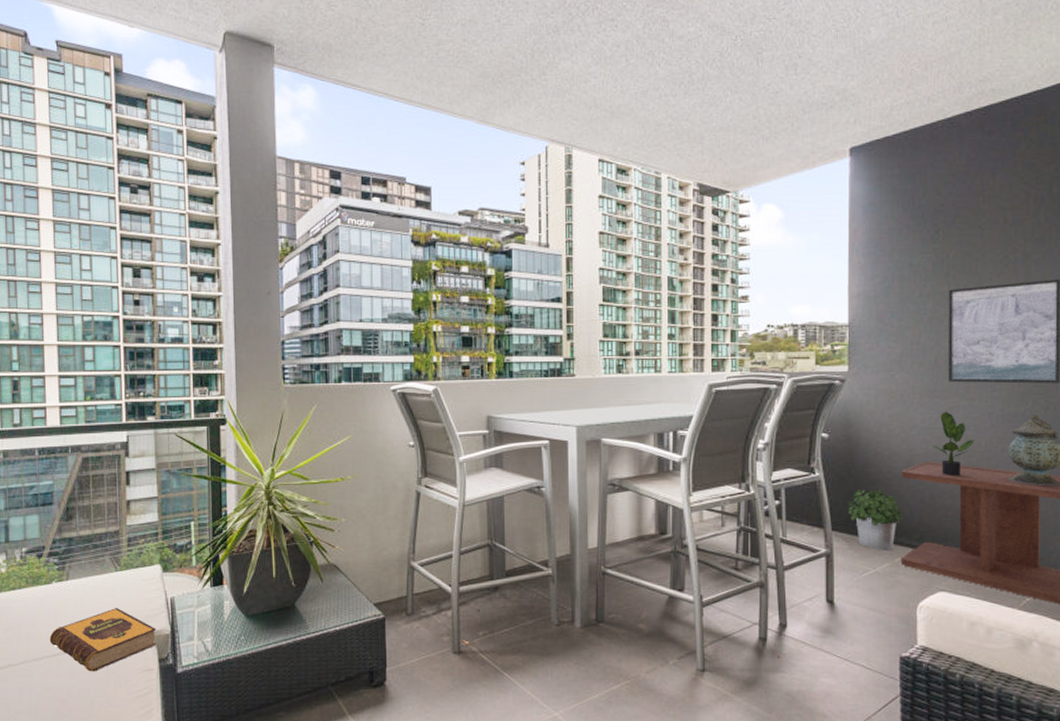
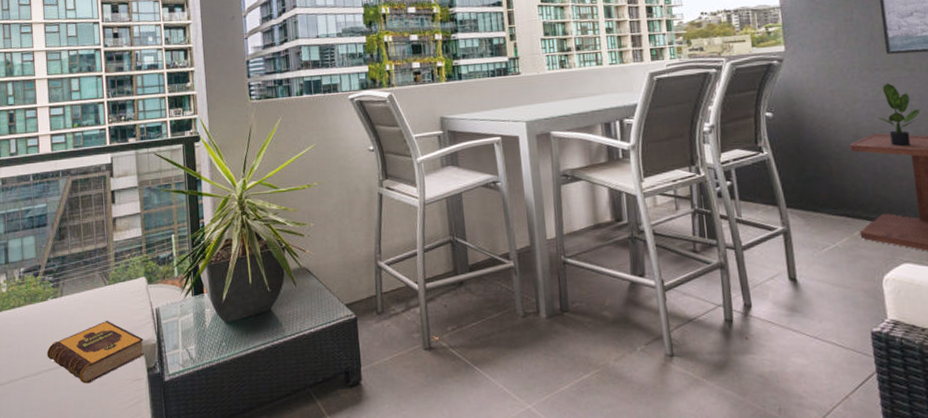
potted plant: present [847,489,903,551] -> none [798,164,858,225]

